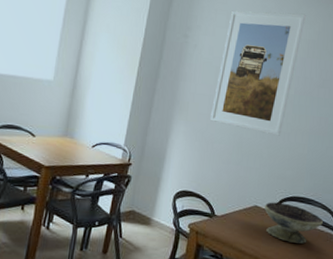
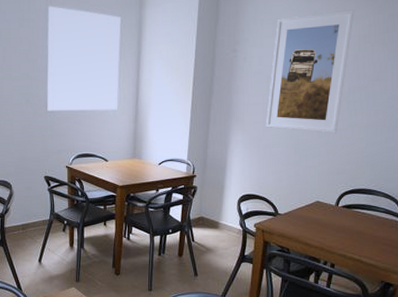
decorative bowl: present [265,202,323,244] -> none [327,196,387,232]

